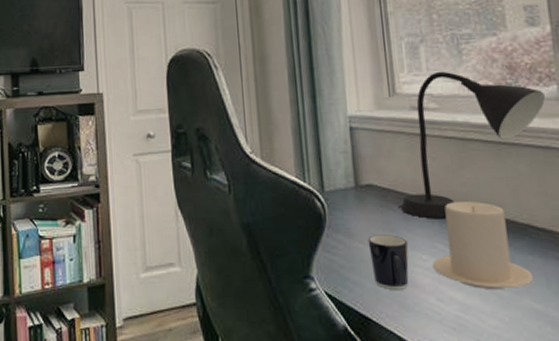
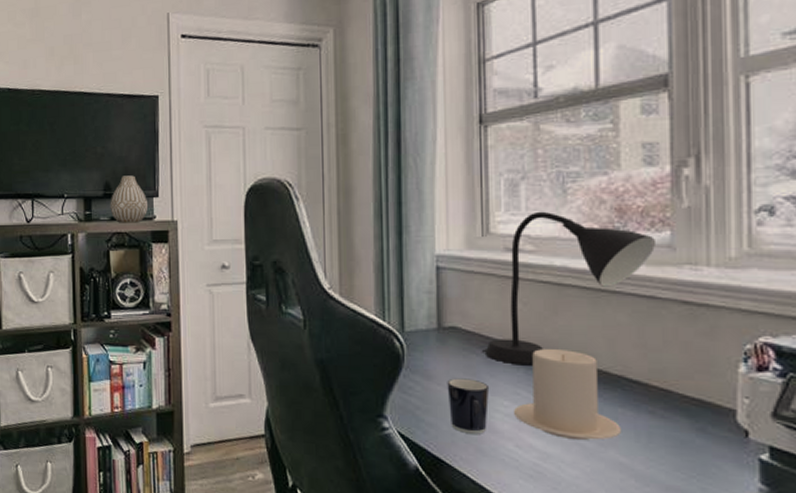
vase: none [37,51,75,98] -> present [110,175,149,223]

